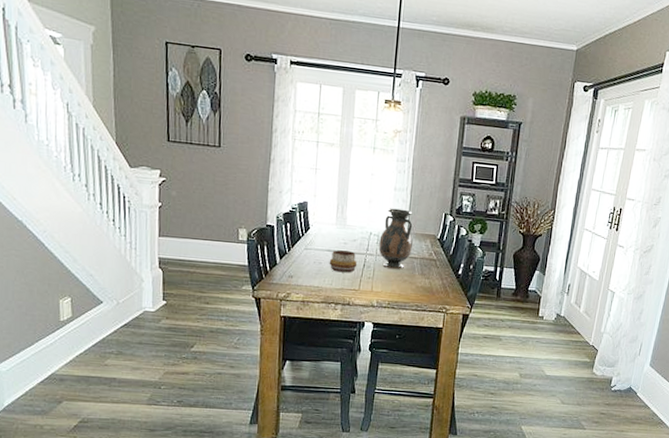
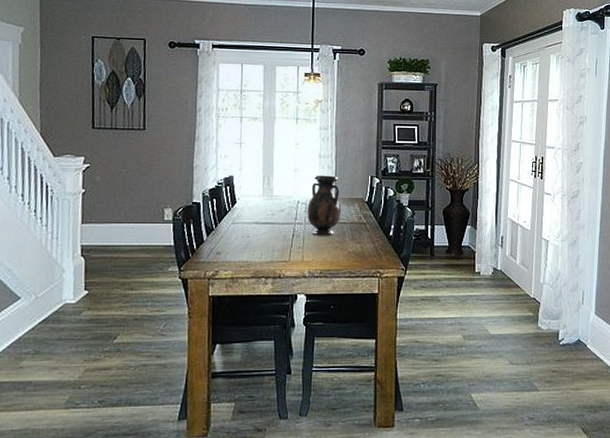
decorative bowl: present [329,250,358,273] -> none [257,222,287,245]

